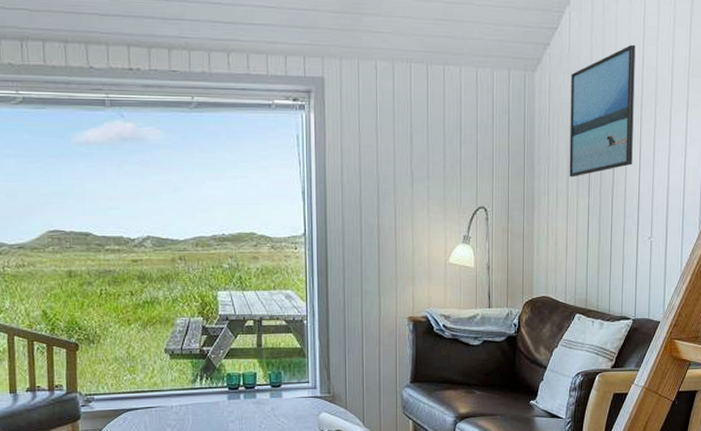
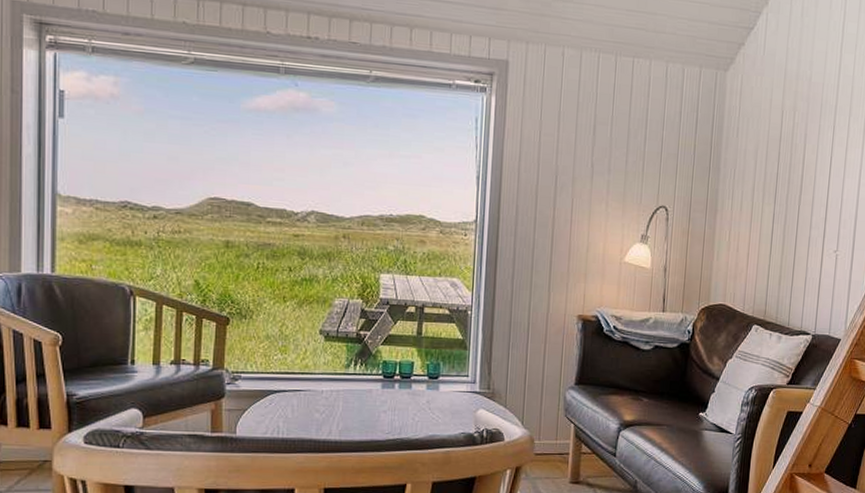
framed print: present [569,44,636,177] -> none [755,50,833,183]

